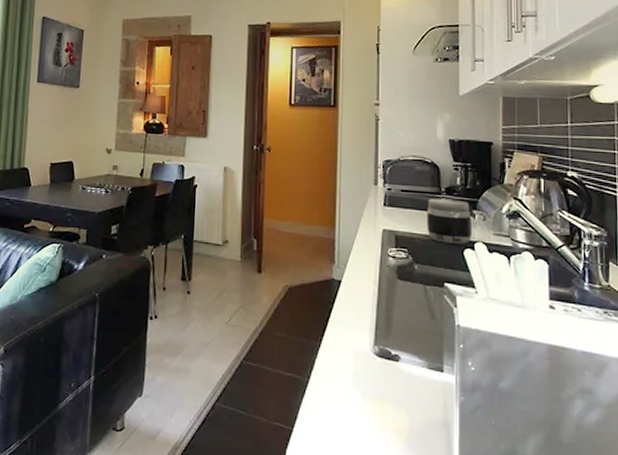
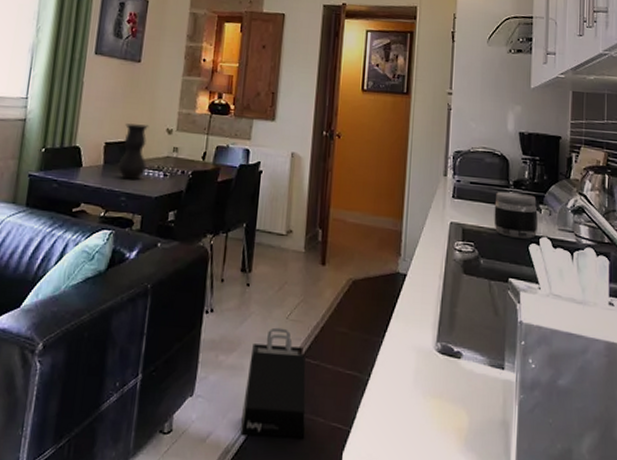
vase: none [63,145,90,198] -> present [118,123,149,181]
shopping bag: none [188,332,249,437] -> present [240,327,306,439]

